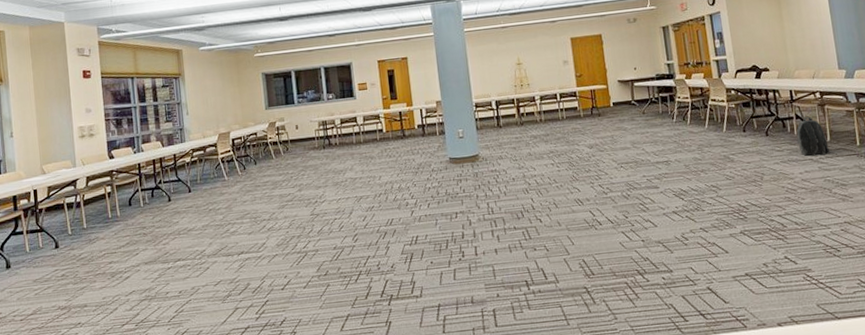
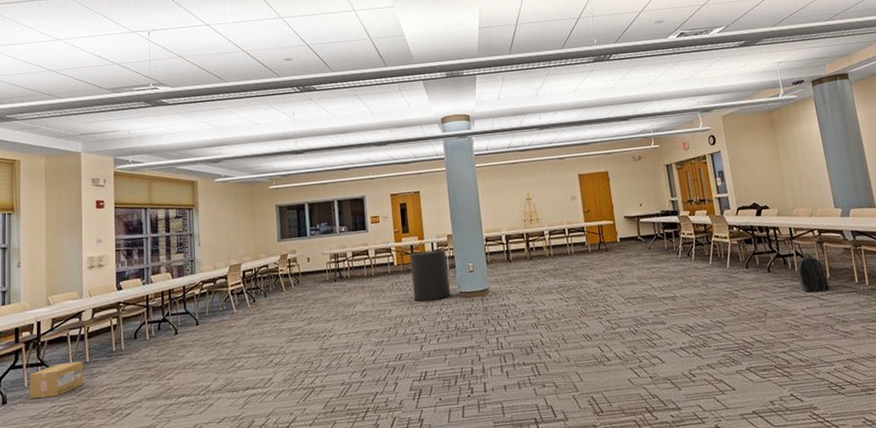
cardboard box: none [30,228,82,264] -> present [29,362,83,400]
trash can: none [398,115,441,168] -> present [409,249,451,302]

